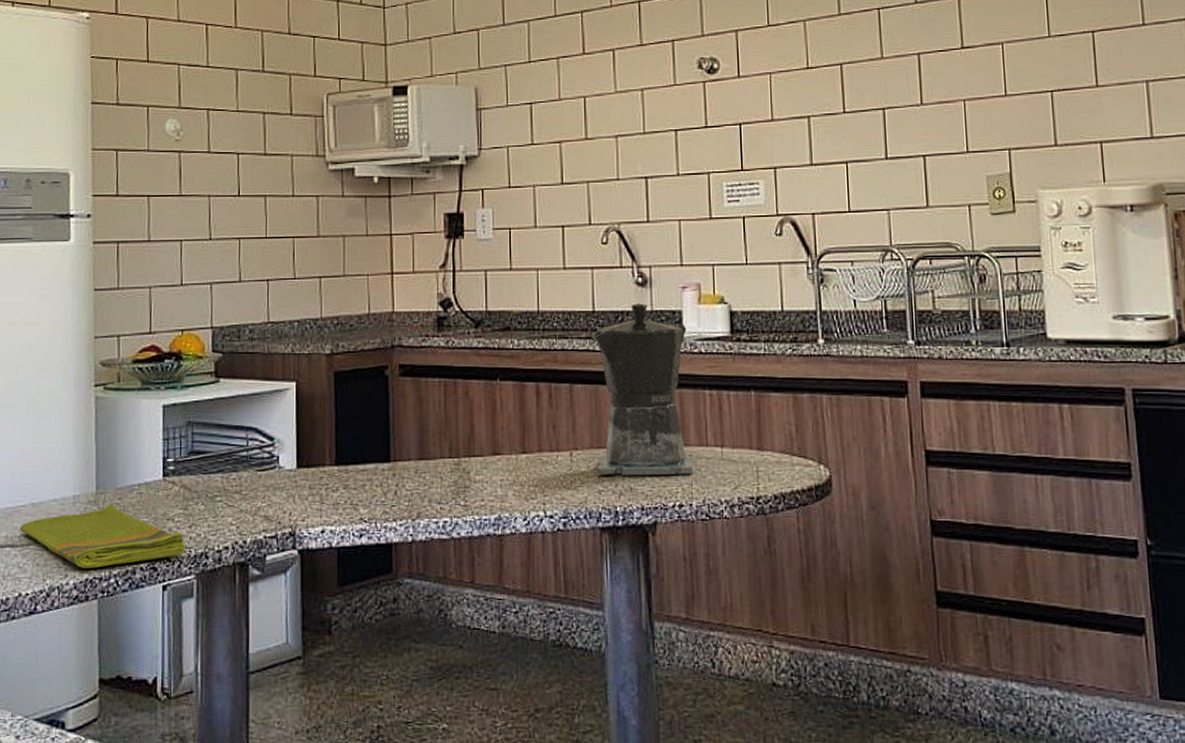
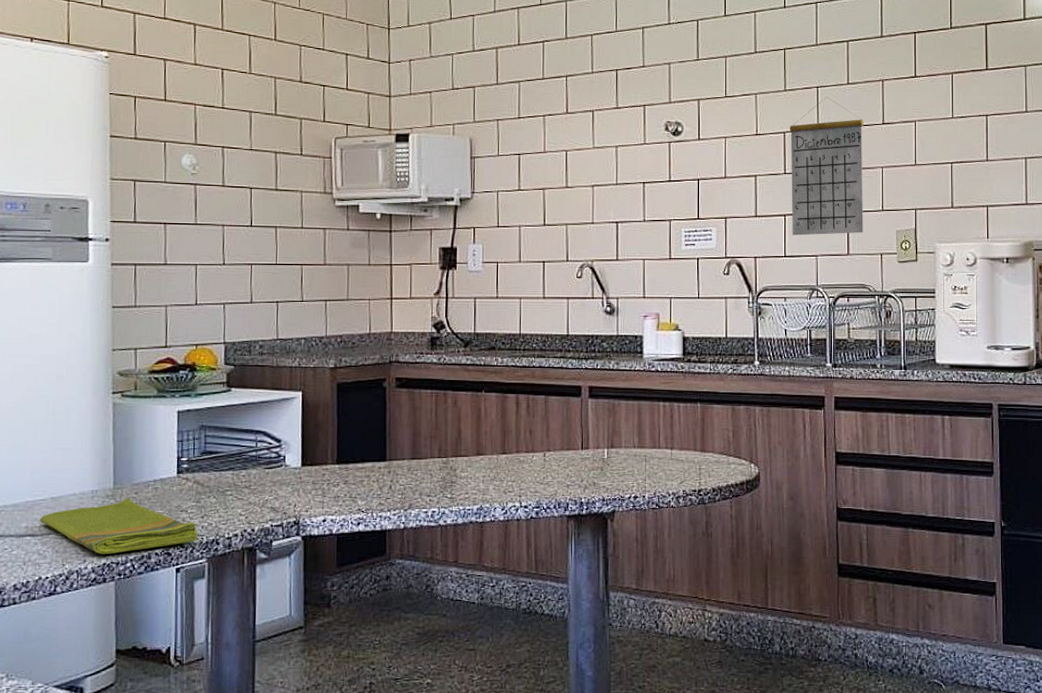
coffee maker: present [592,303,694,476] -> none [565,329,647,473]
calendar: none [846,19,945,186] -> present [789,97,864,236]

